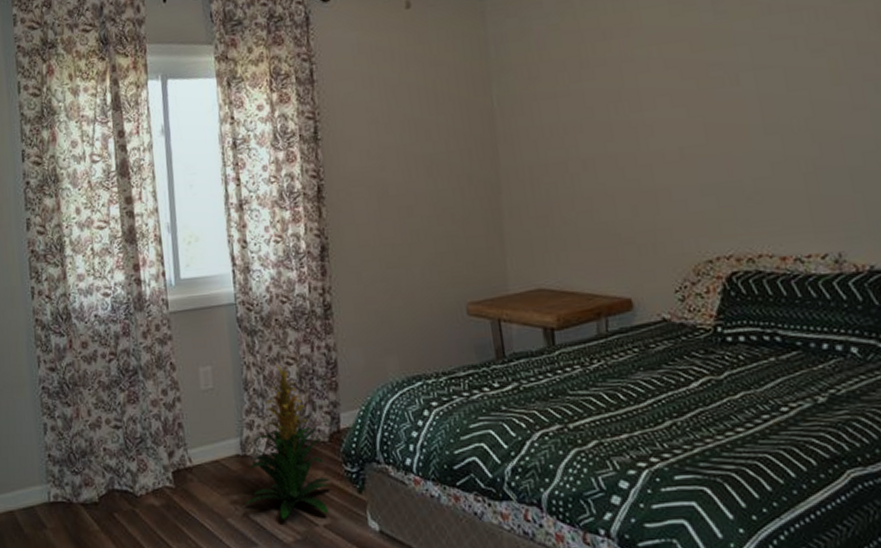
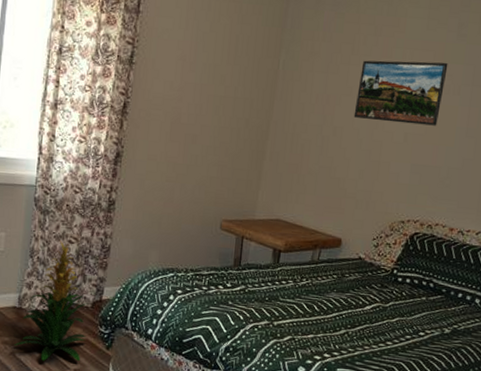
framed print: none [598,49,721,143] -> present [353,60,448,126]

